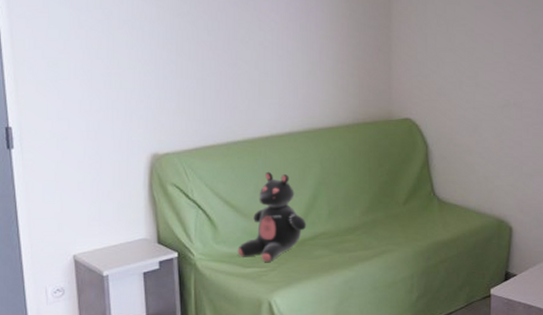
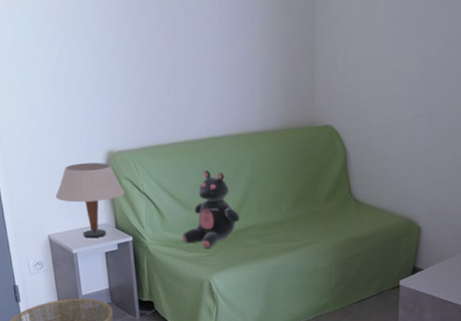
table lamp: none [85,168,171,257] -> present [55,162,125,238]

